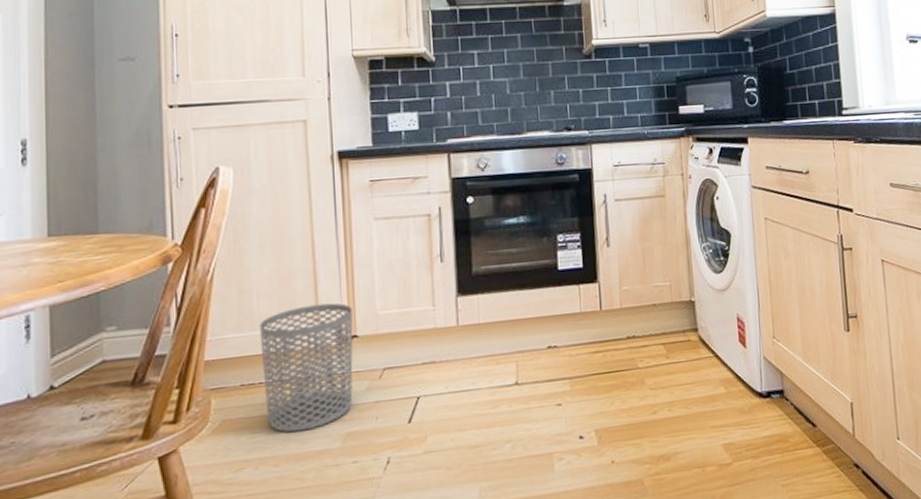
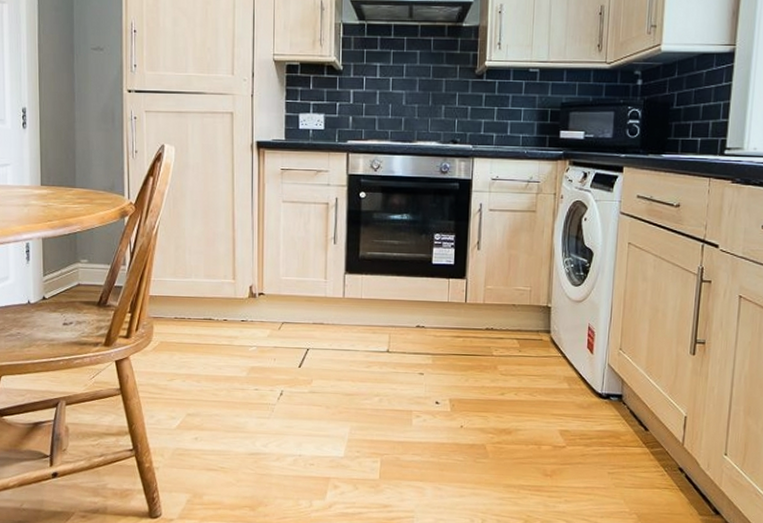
waste bin: present [259,303,353,433] -> none [190,264,261,360]

